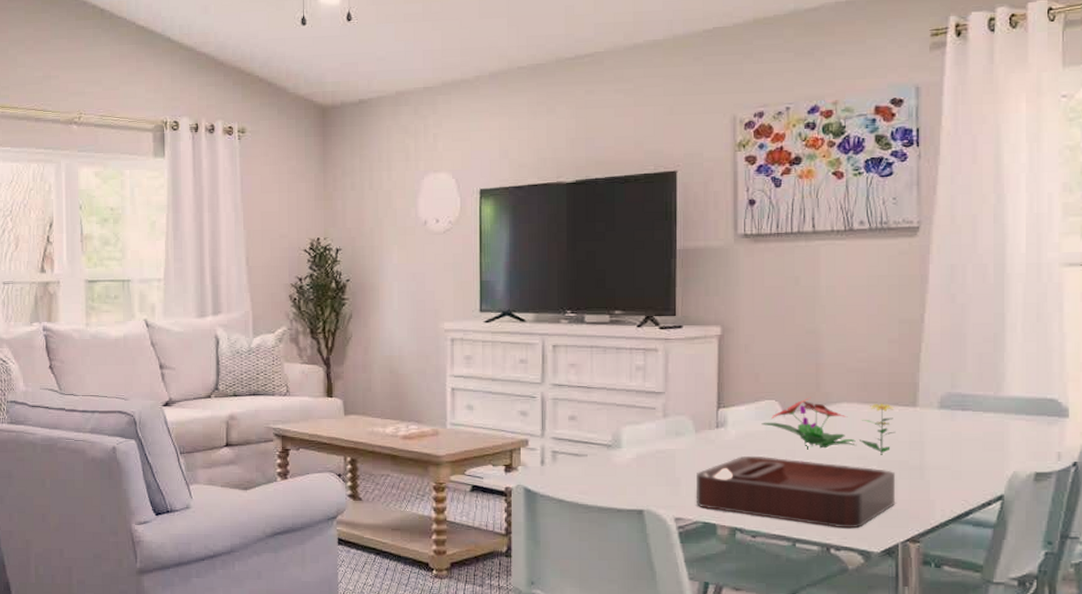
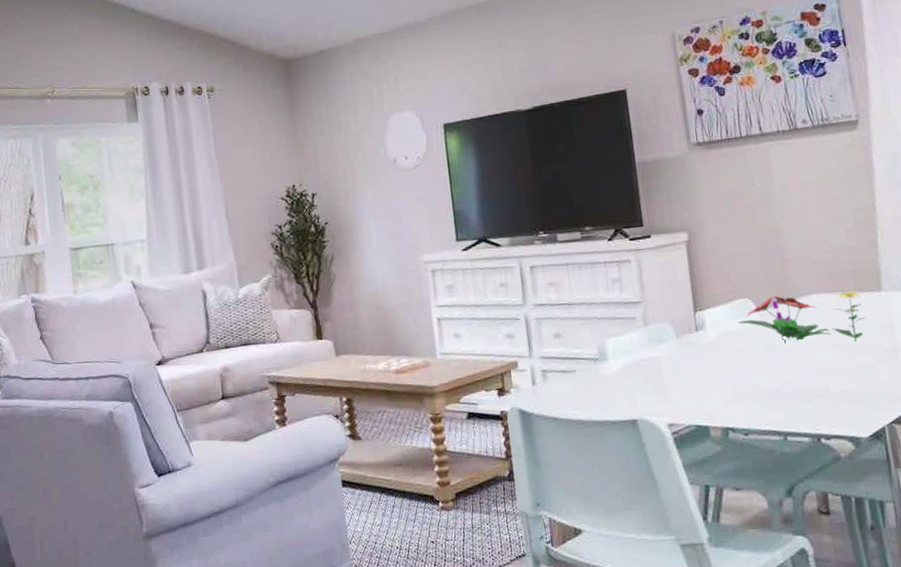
decorative tray: present [695,455,896,529] -> none [683,353,875,417]

